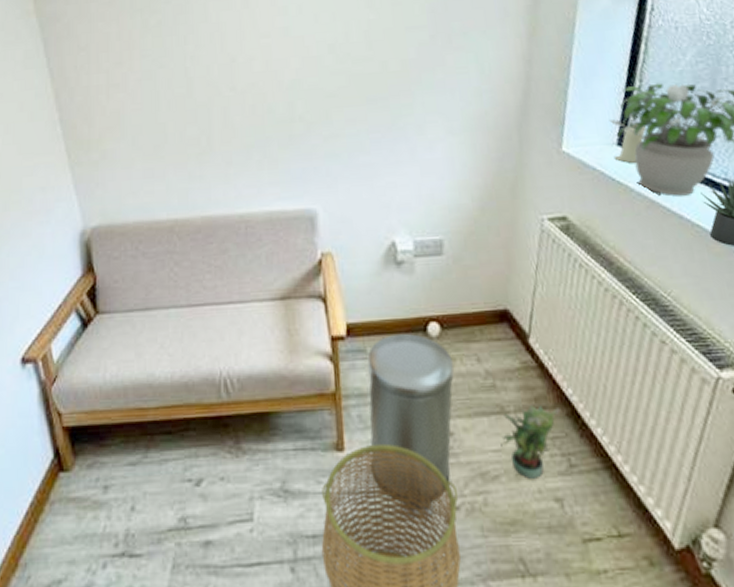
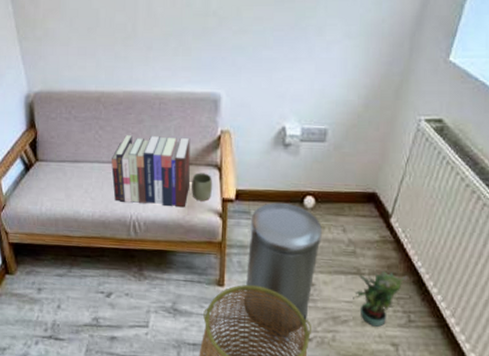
books: none [190,266,291,355] -> present [110,135,191,208]
mug: none [292,307,319,343] -> present [192,172,213,202]

